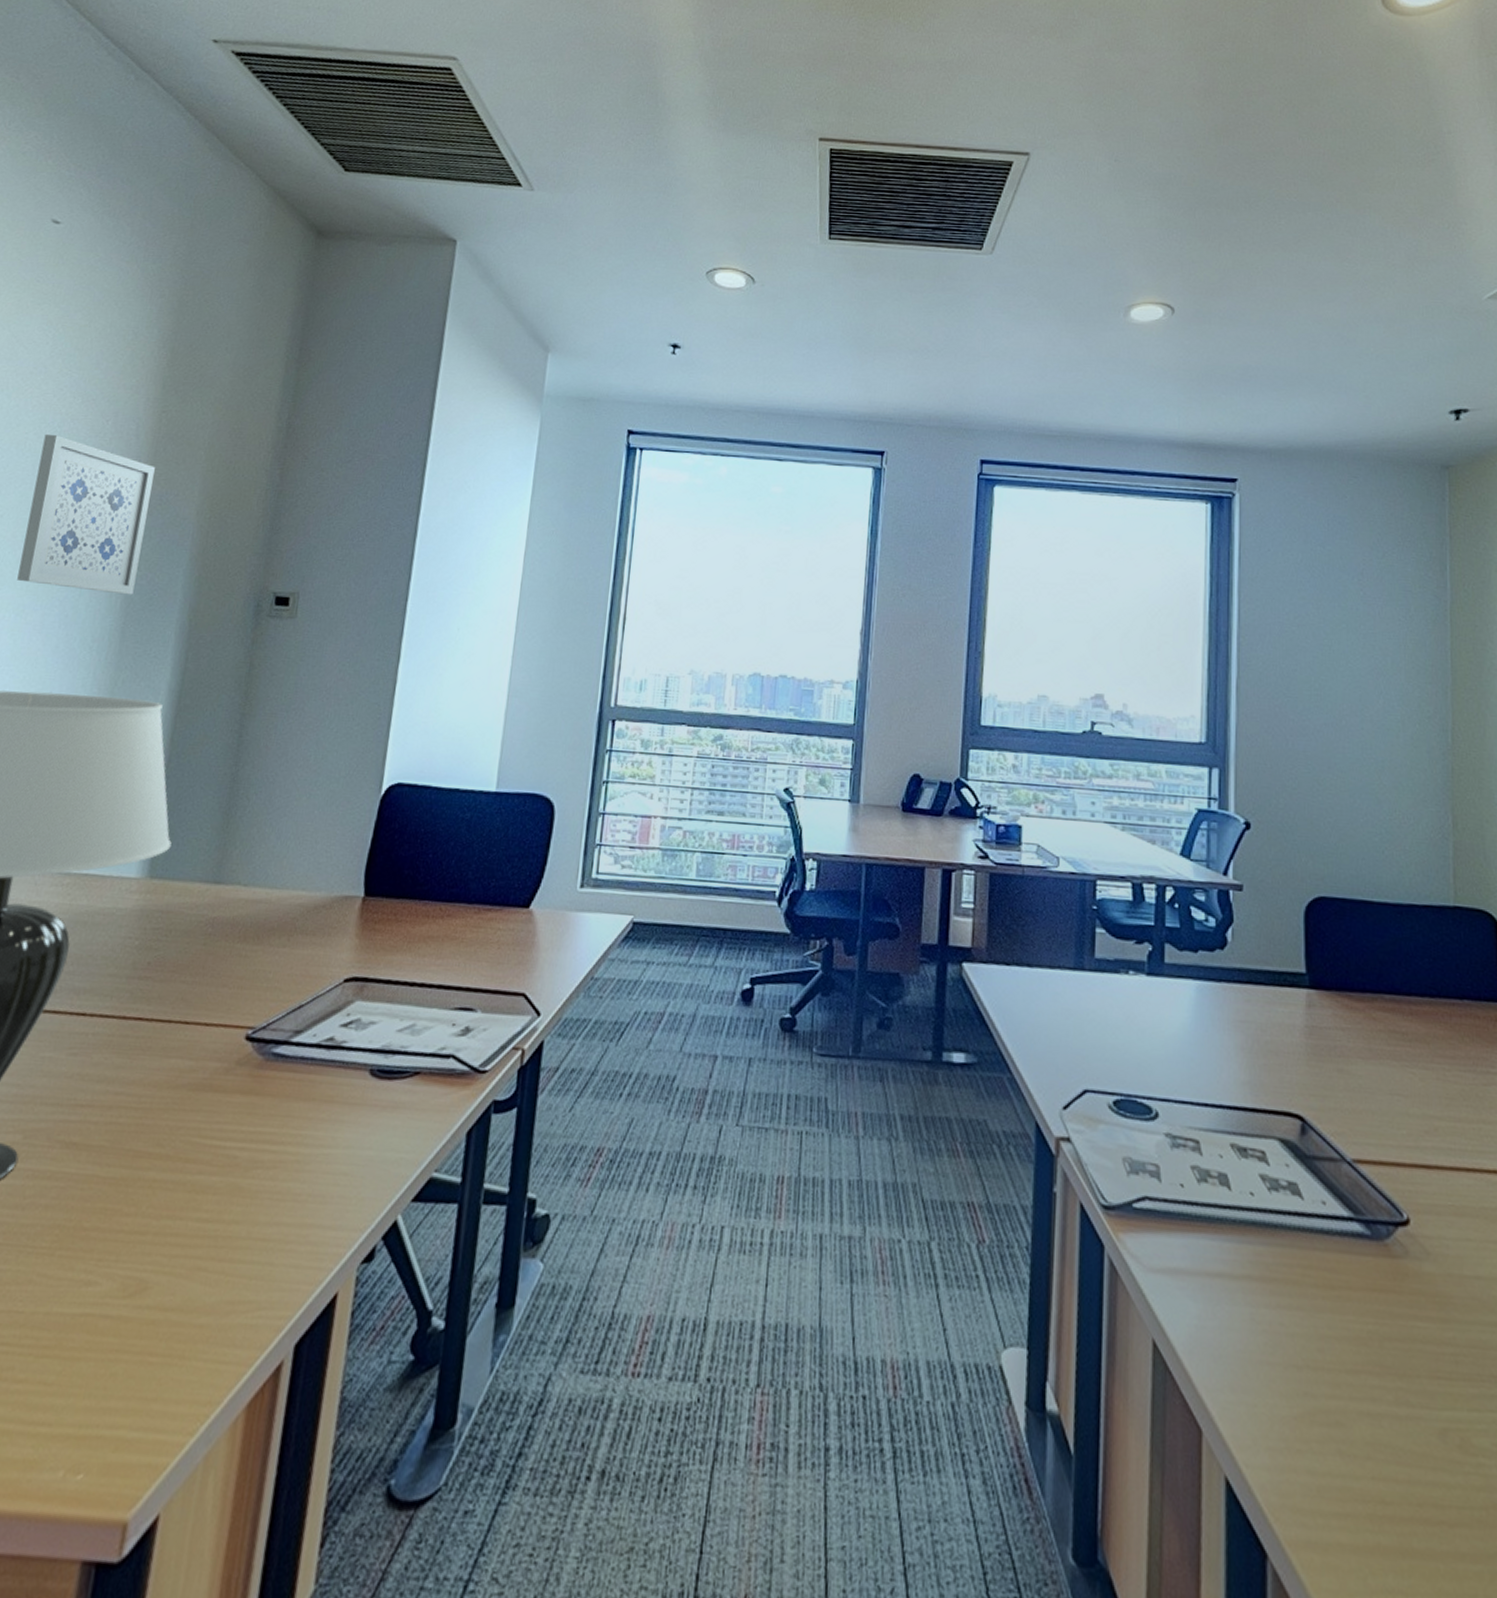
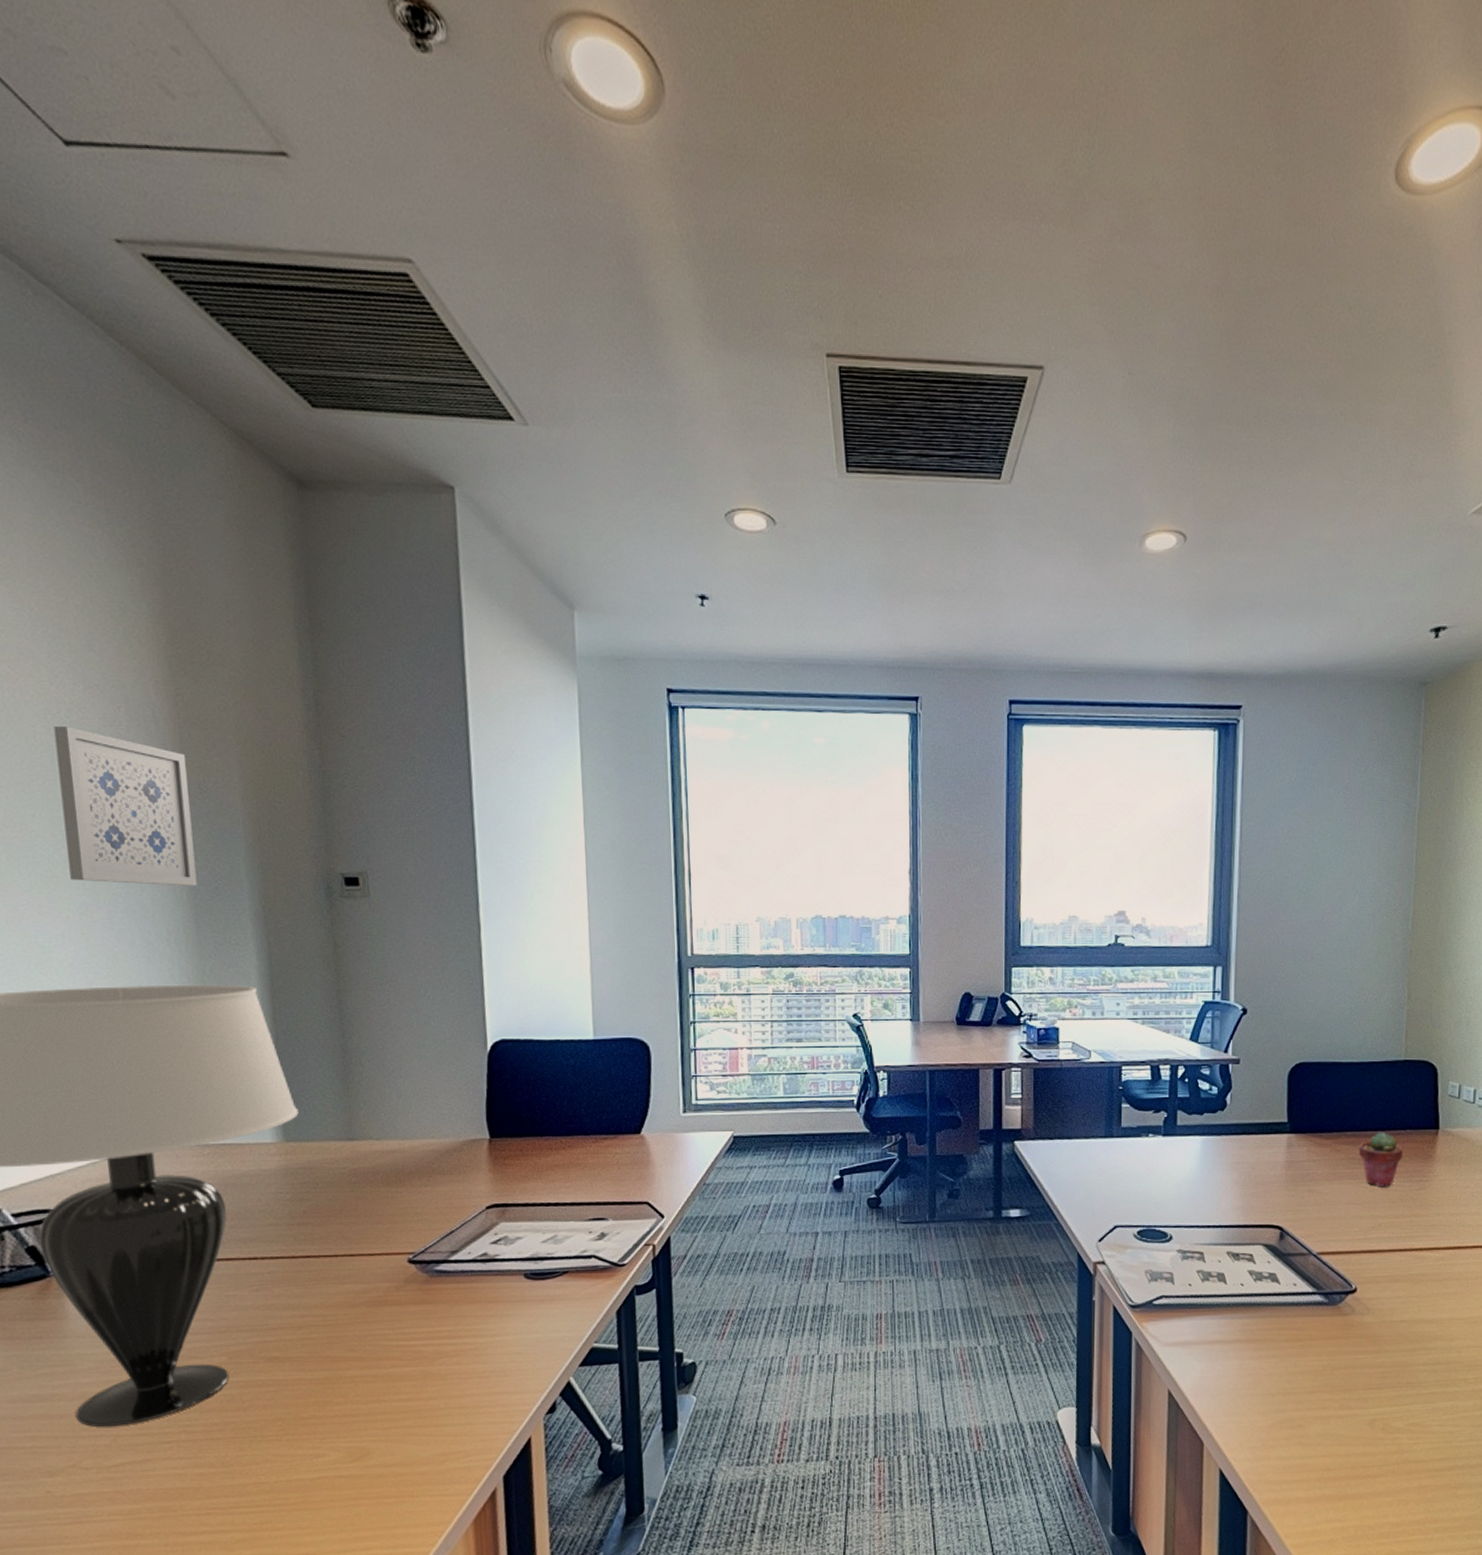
potted succulent: none [1401,998,1460,1077] -> present [1358,1131,1403,1188]

